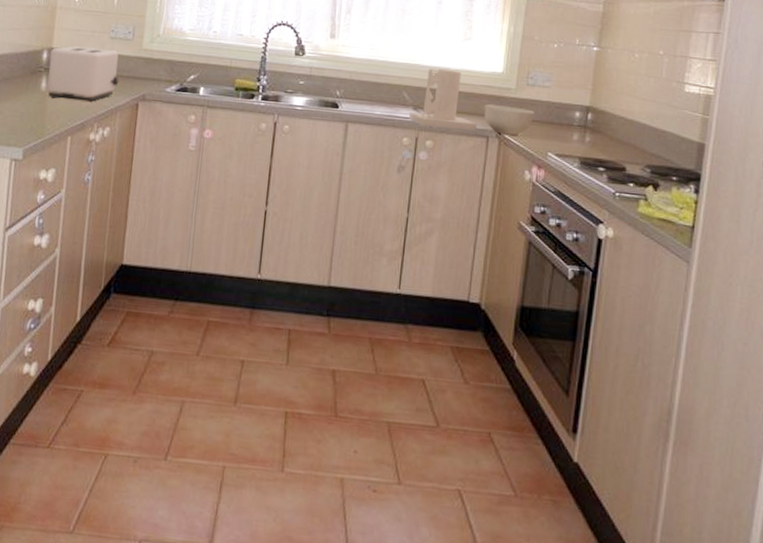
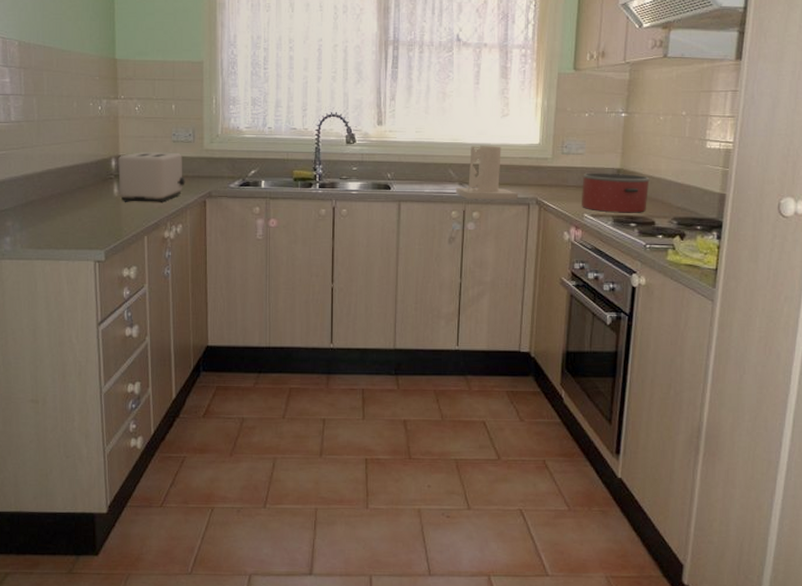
bowl: present [484,104,534,136] -> none [524,174,570,202]
cooking pot: none [546,108,622,157] -> present [582,172,650,213]

